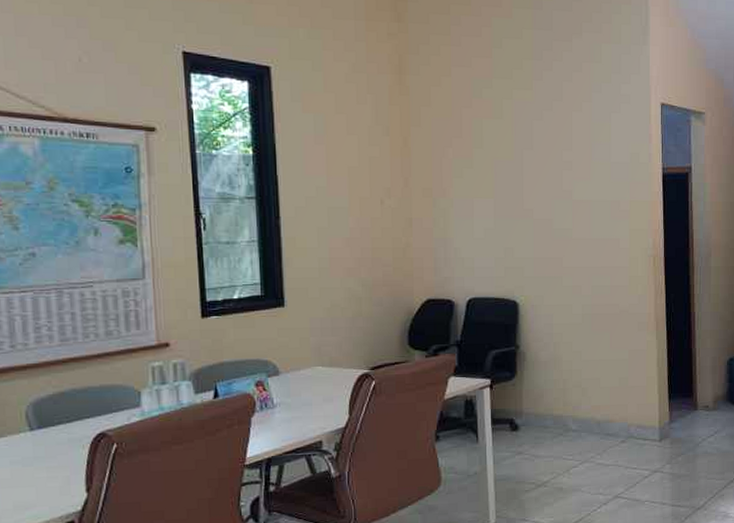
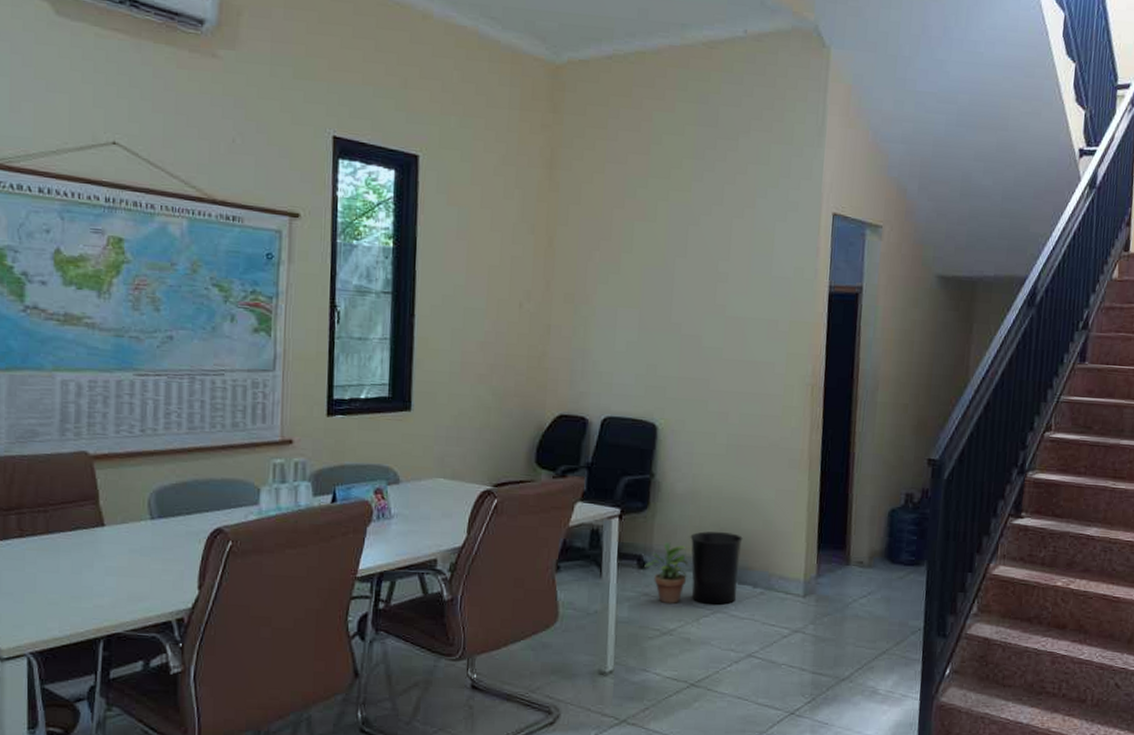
potted plant: none [516,405,556,459] -> present [644,542,688,604]
waste bin: none [556,392,603,456] -> present [690,531,743,605]

